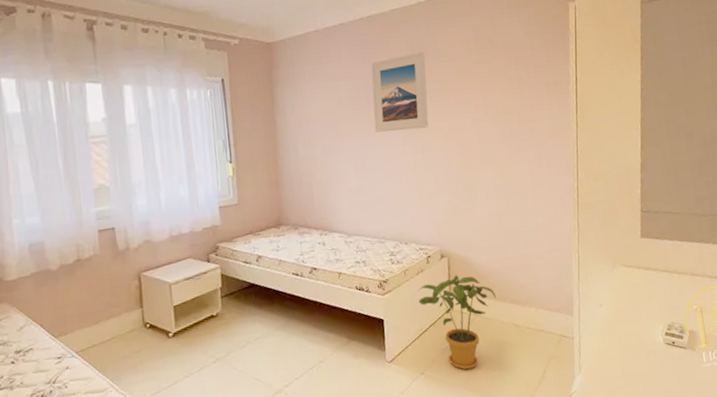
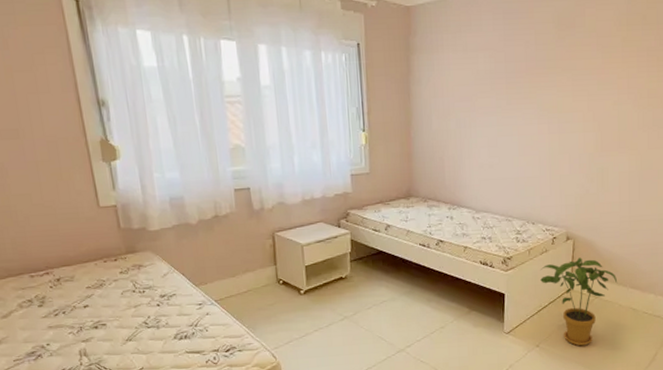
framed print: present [371,51,429,132] -> none [511,24,572,109]

